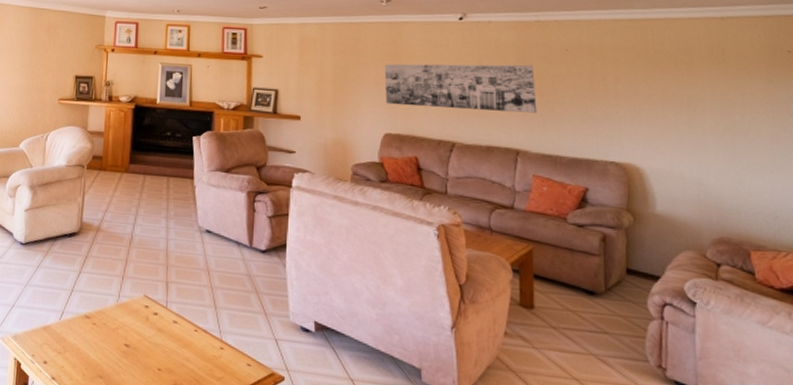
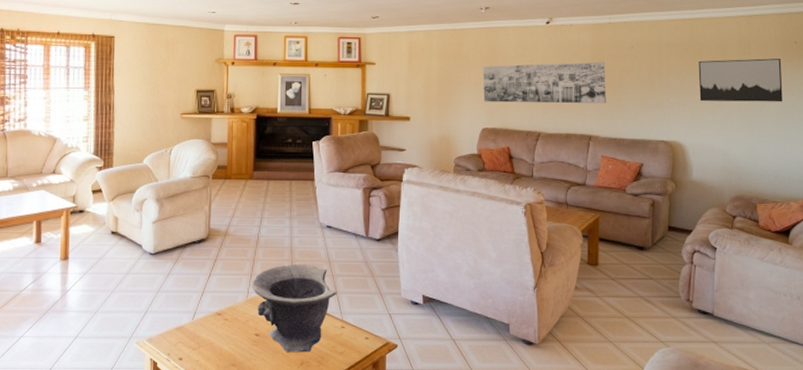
decorative bowl: none [123,269,216,373] -> present [251,265,338,353]
wall art: none [656,68,777,124] -> present [698,58,783,102]

